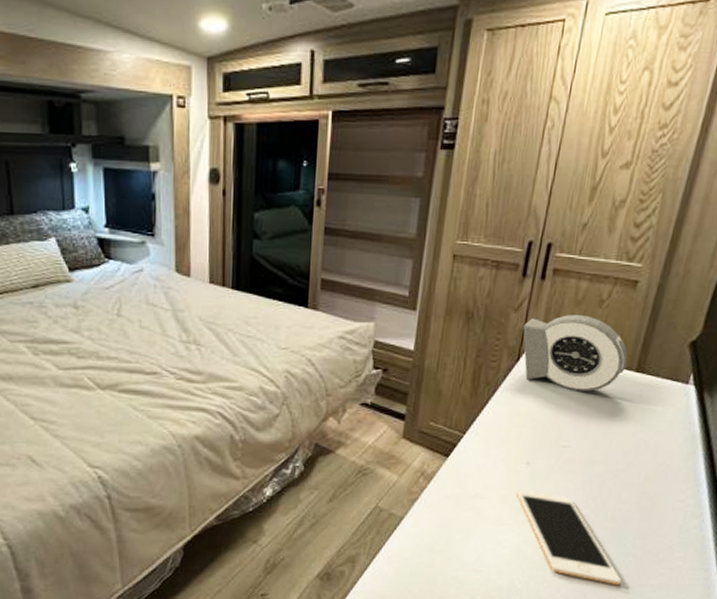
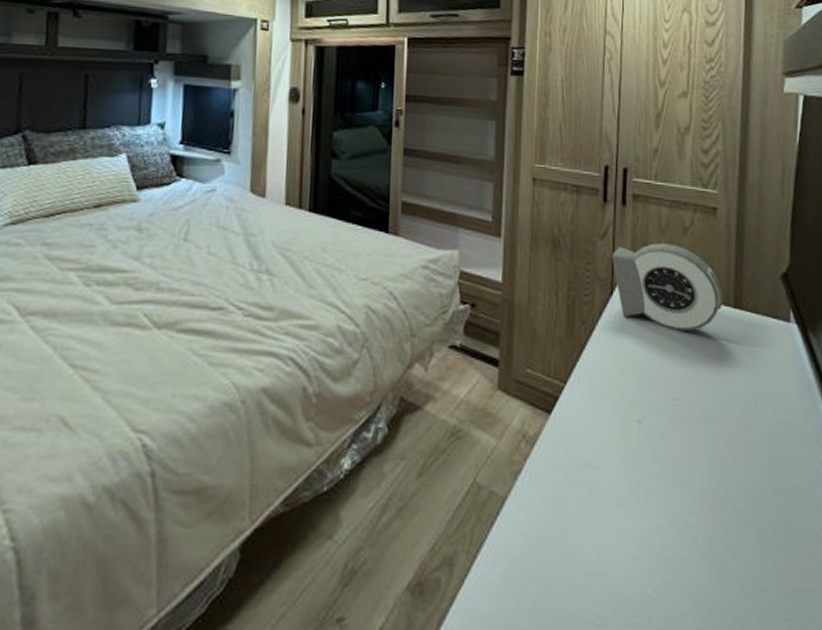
cell phone: present [516,490,621,586] -> none [632,457,771,592]

